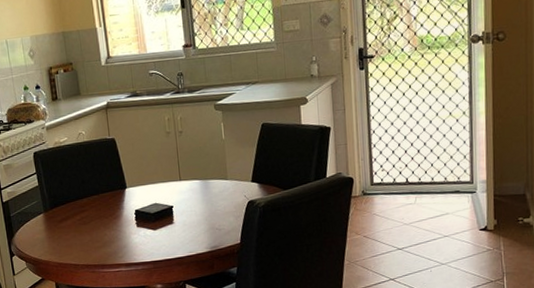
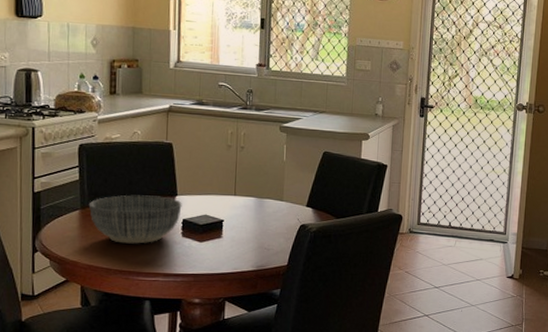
bowl: none [50,190,133,240] -> present [88,195,182,244]

